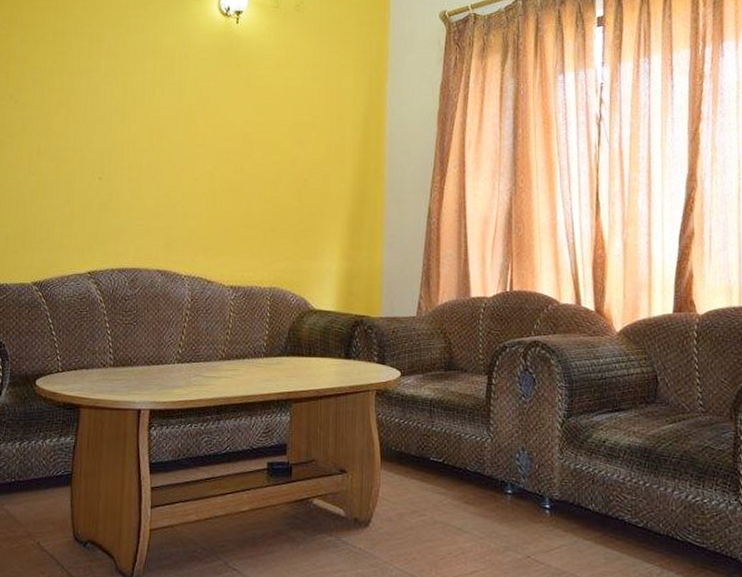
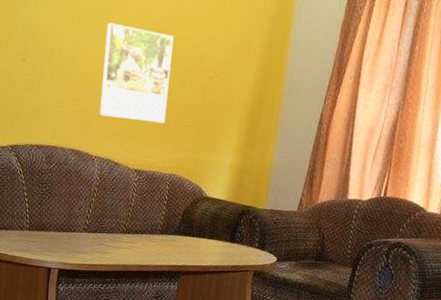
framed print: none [186,132,261,233] -> present [99,22,174,124]

